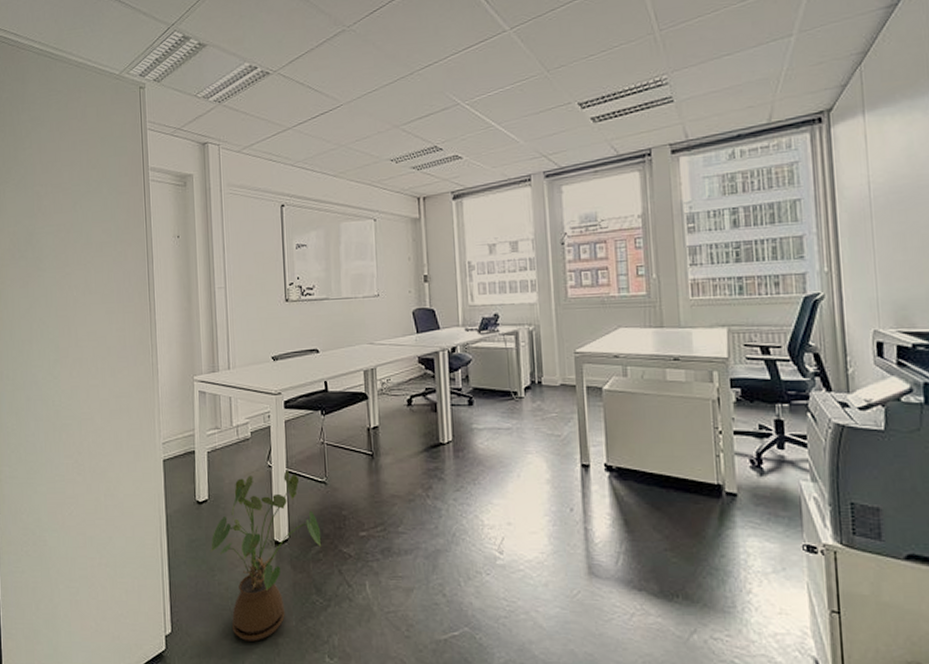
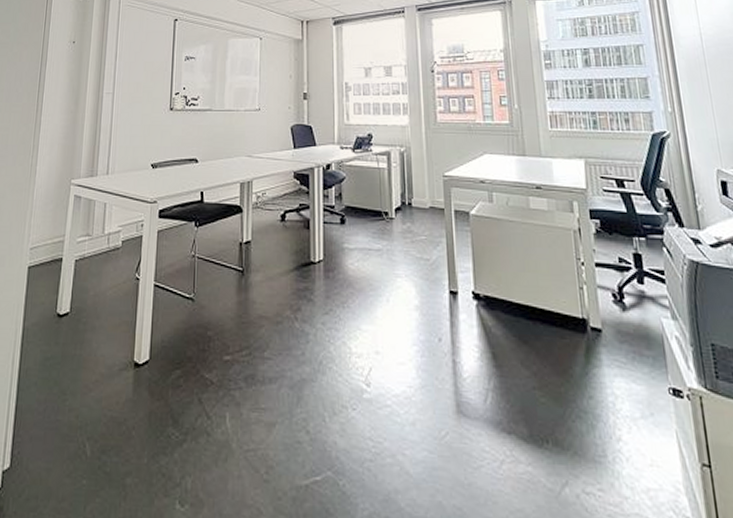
house plant: present [210,471,321,641] -> none [64,285,183,482]

